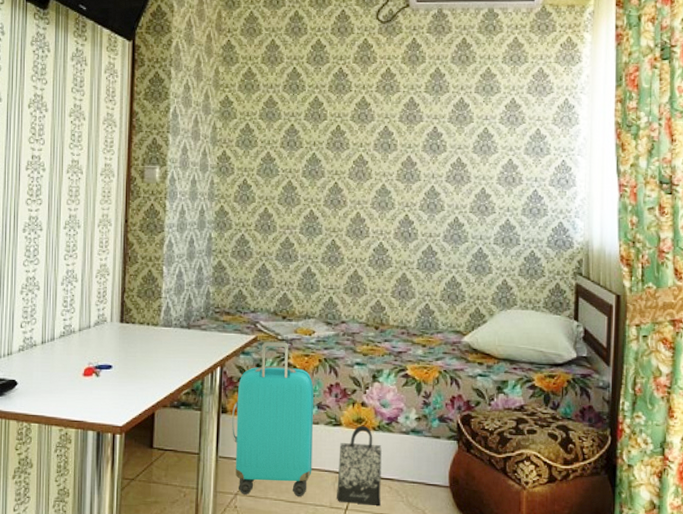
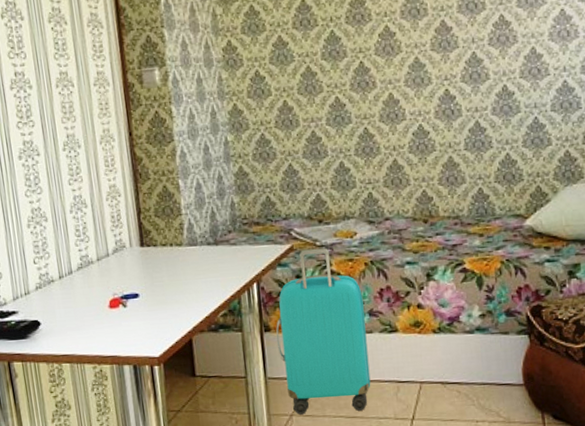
shopping bag: present [337,425,382,506] -> none [398,328,450,413]

